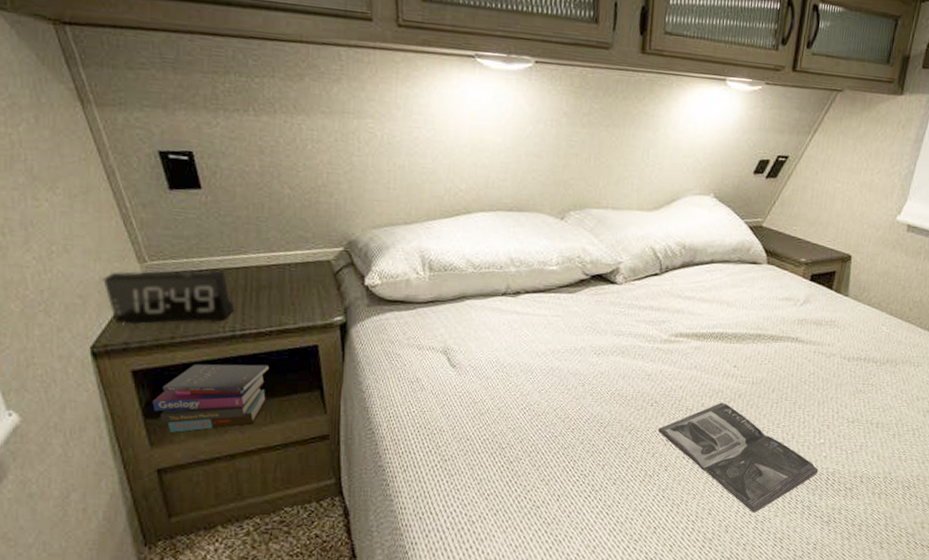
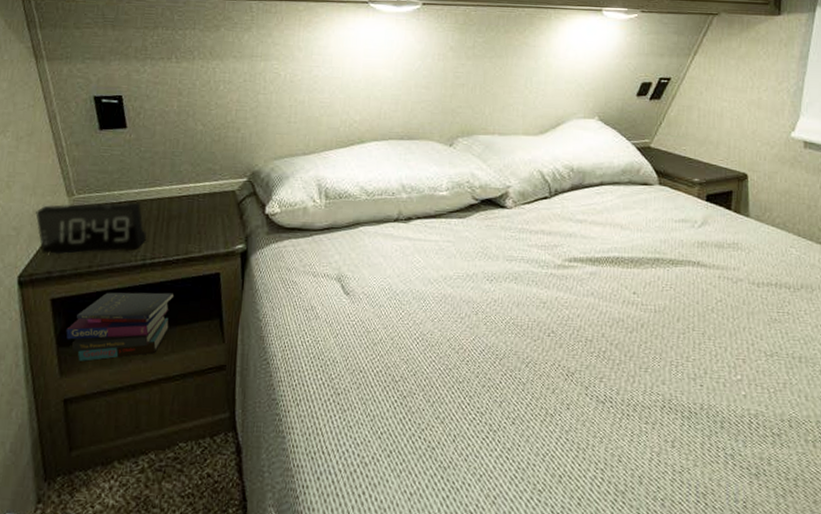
magazine: present [657,402,819,513] -> none [556,333,739,461]

